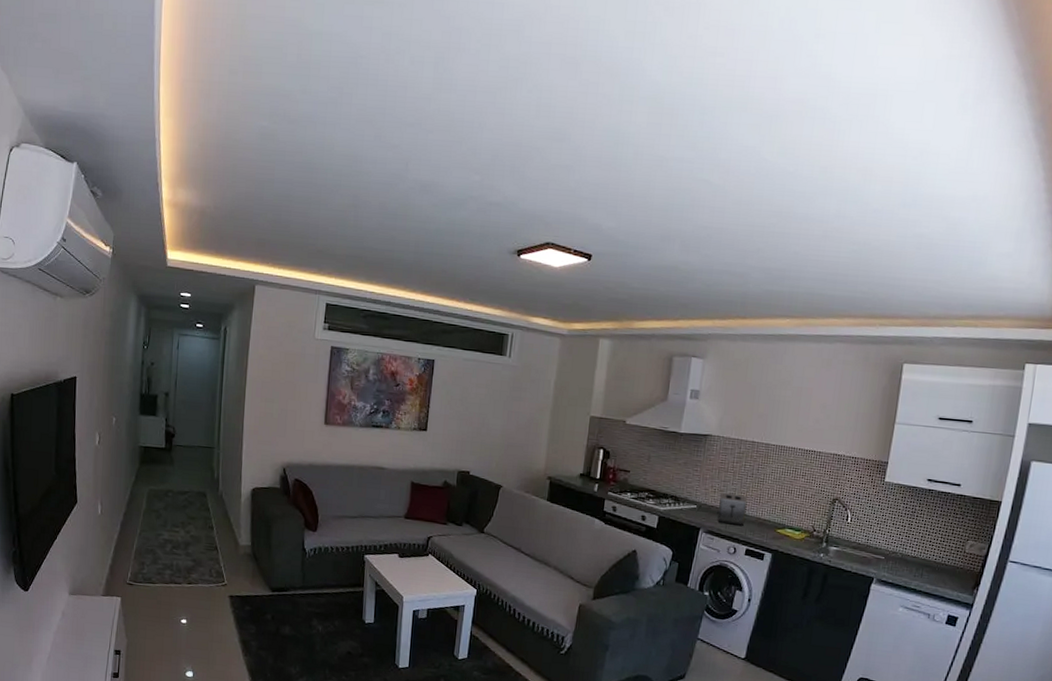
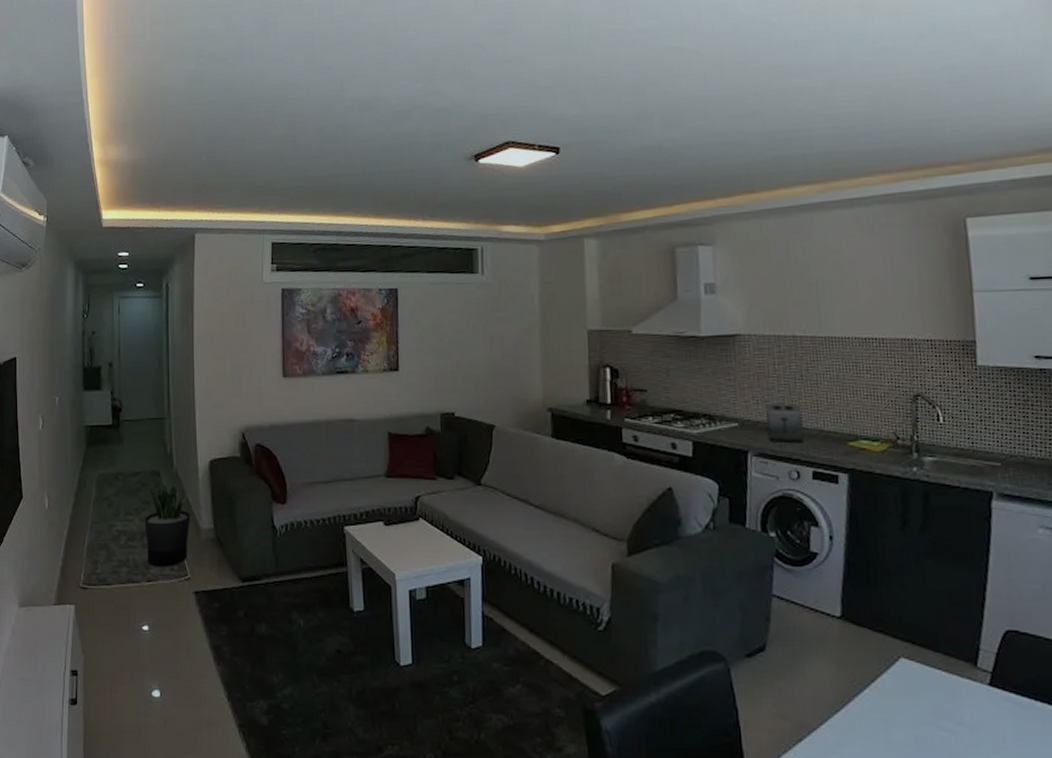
planter: none [189,499,231,574] -> present [144,479,191,567]

